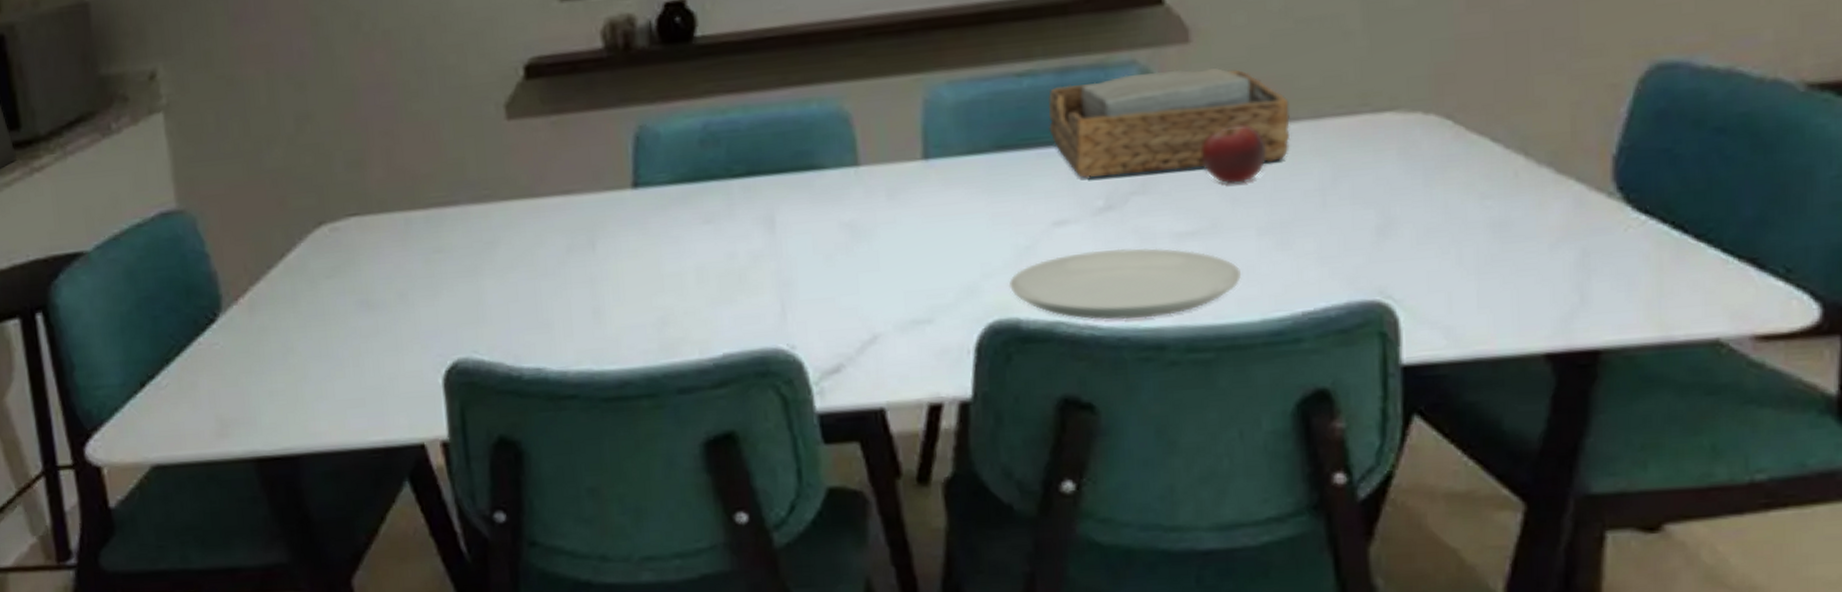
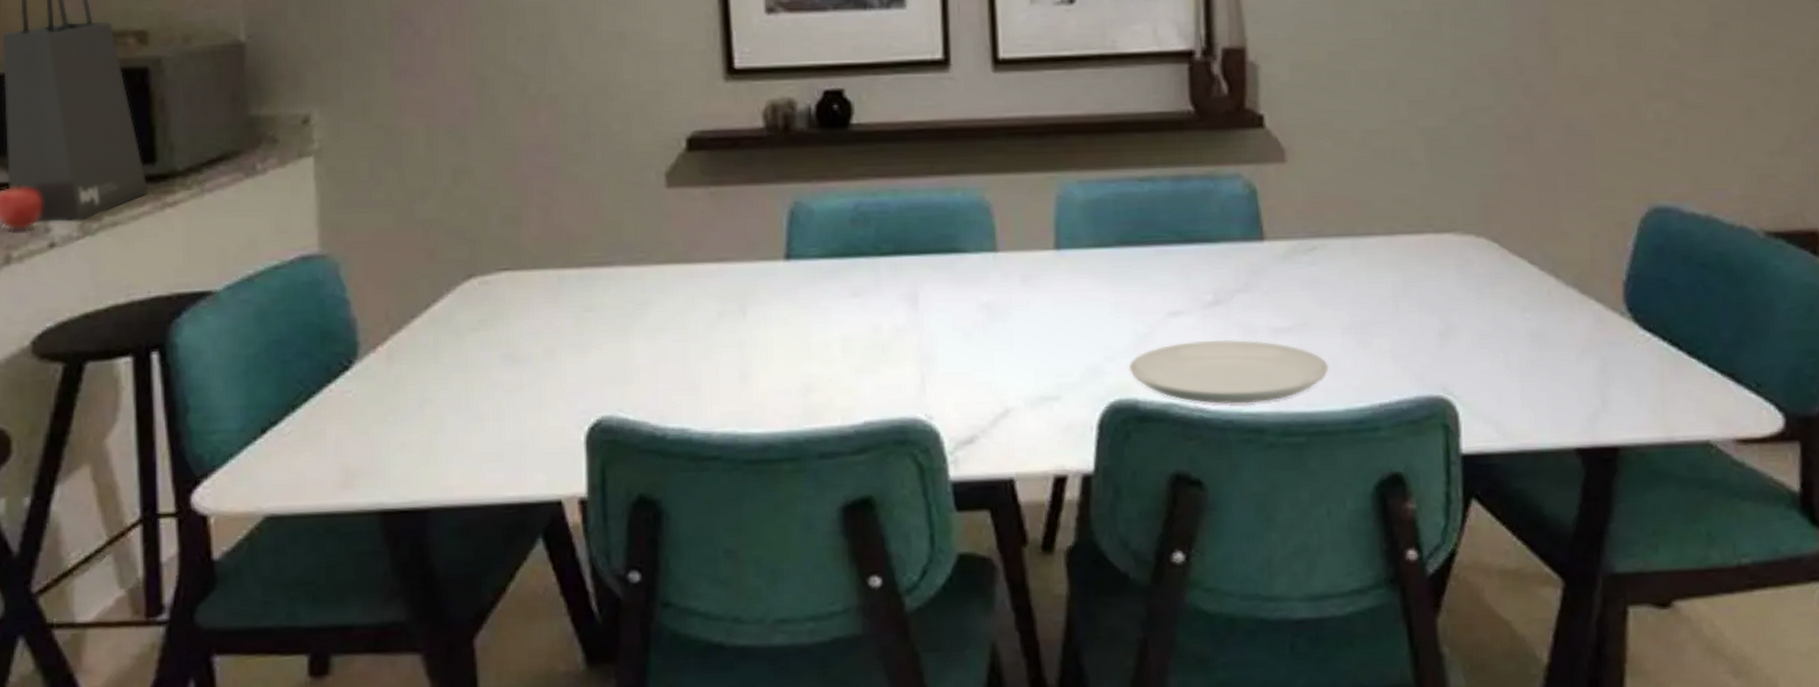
napkin holder: present [1048,67,1290,179] -> none [1165,185,1368,275]
fruit: present [1200,124,1266,184] -> none [1294,236,1349,287]

